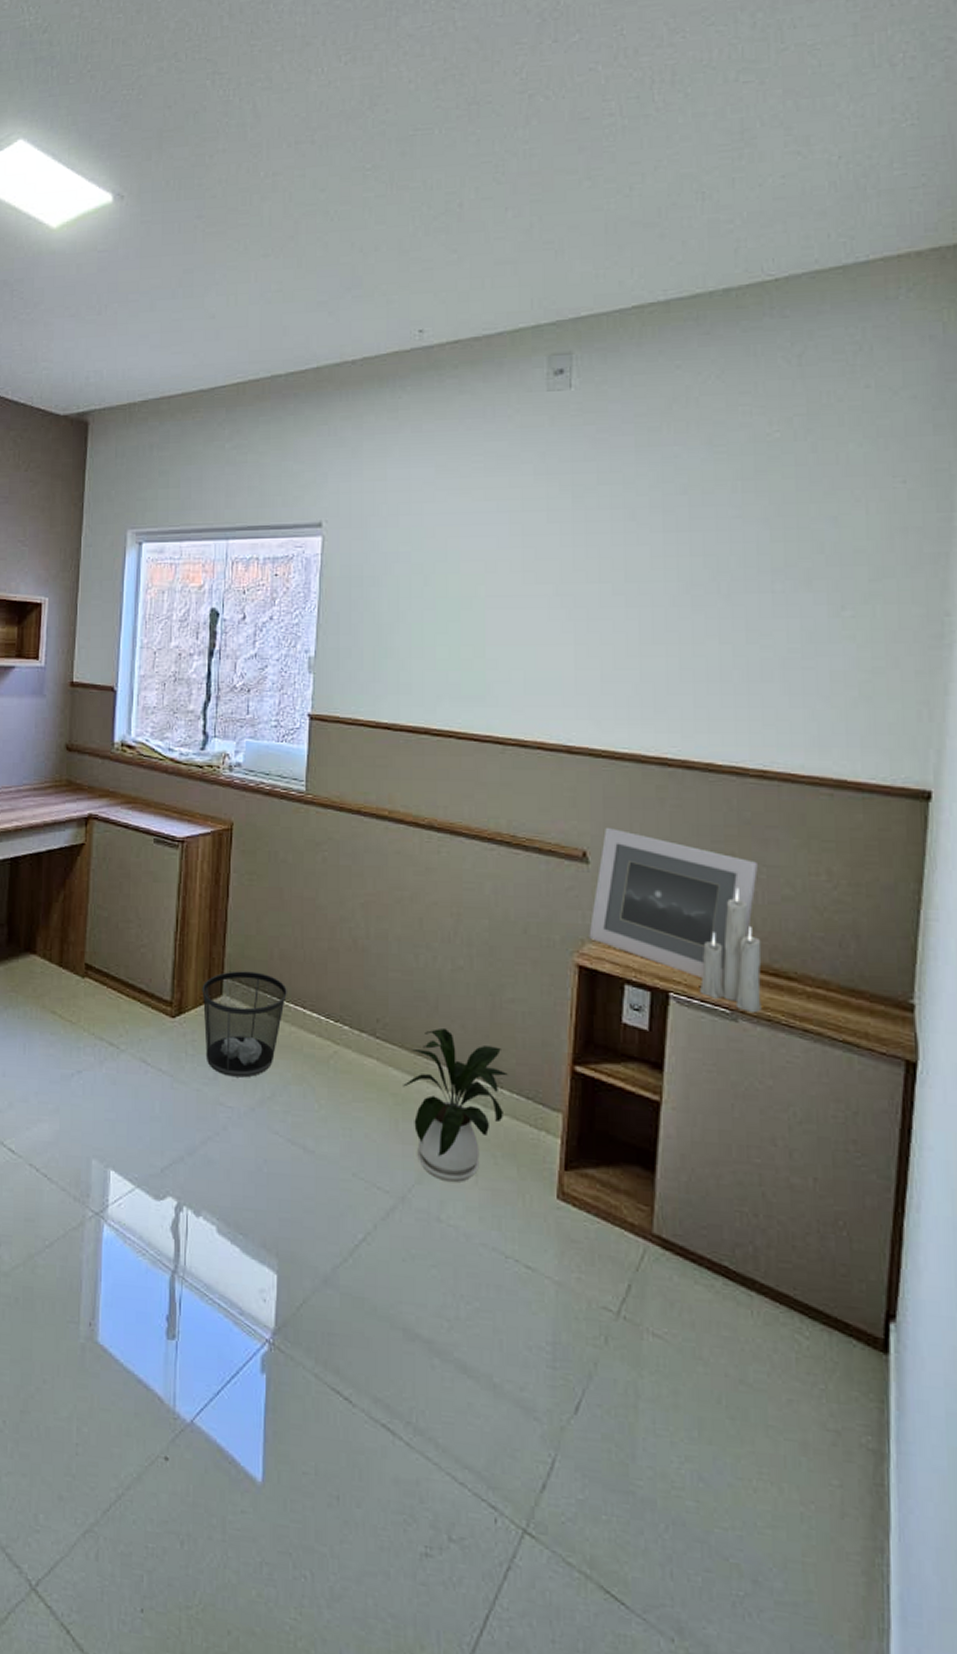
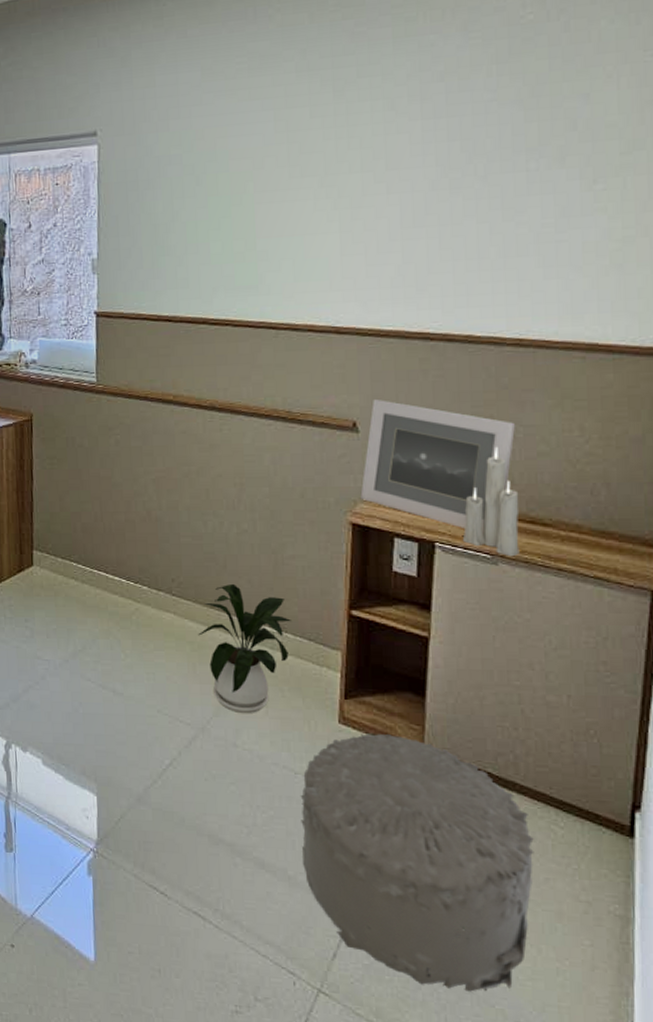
waste bin: present [202,971,287,1078] -> none [14,544,91,635]
pouf: none [510,1212,776,1540] -> present [300,733,534,992]

